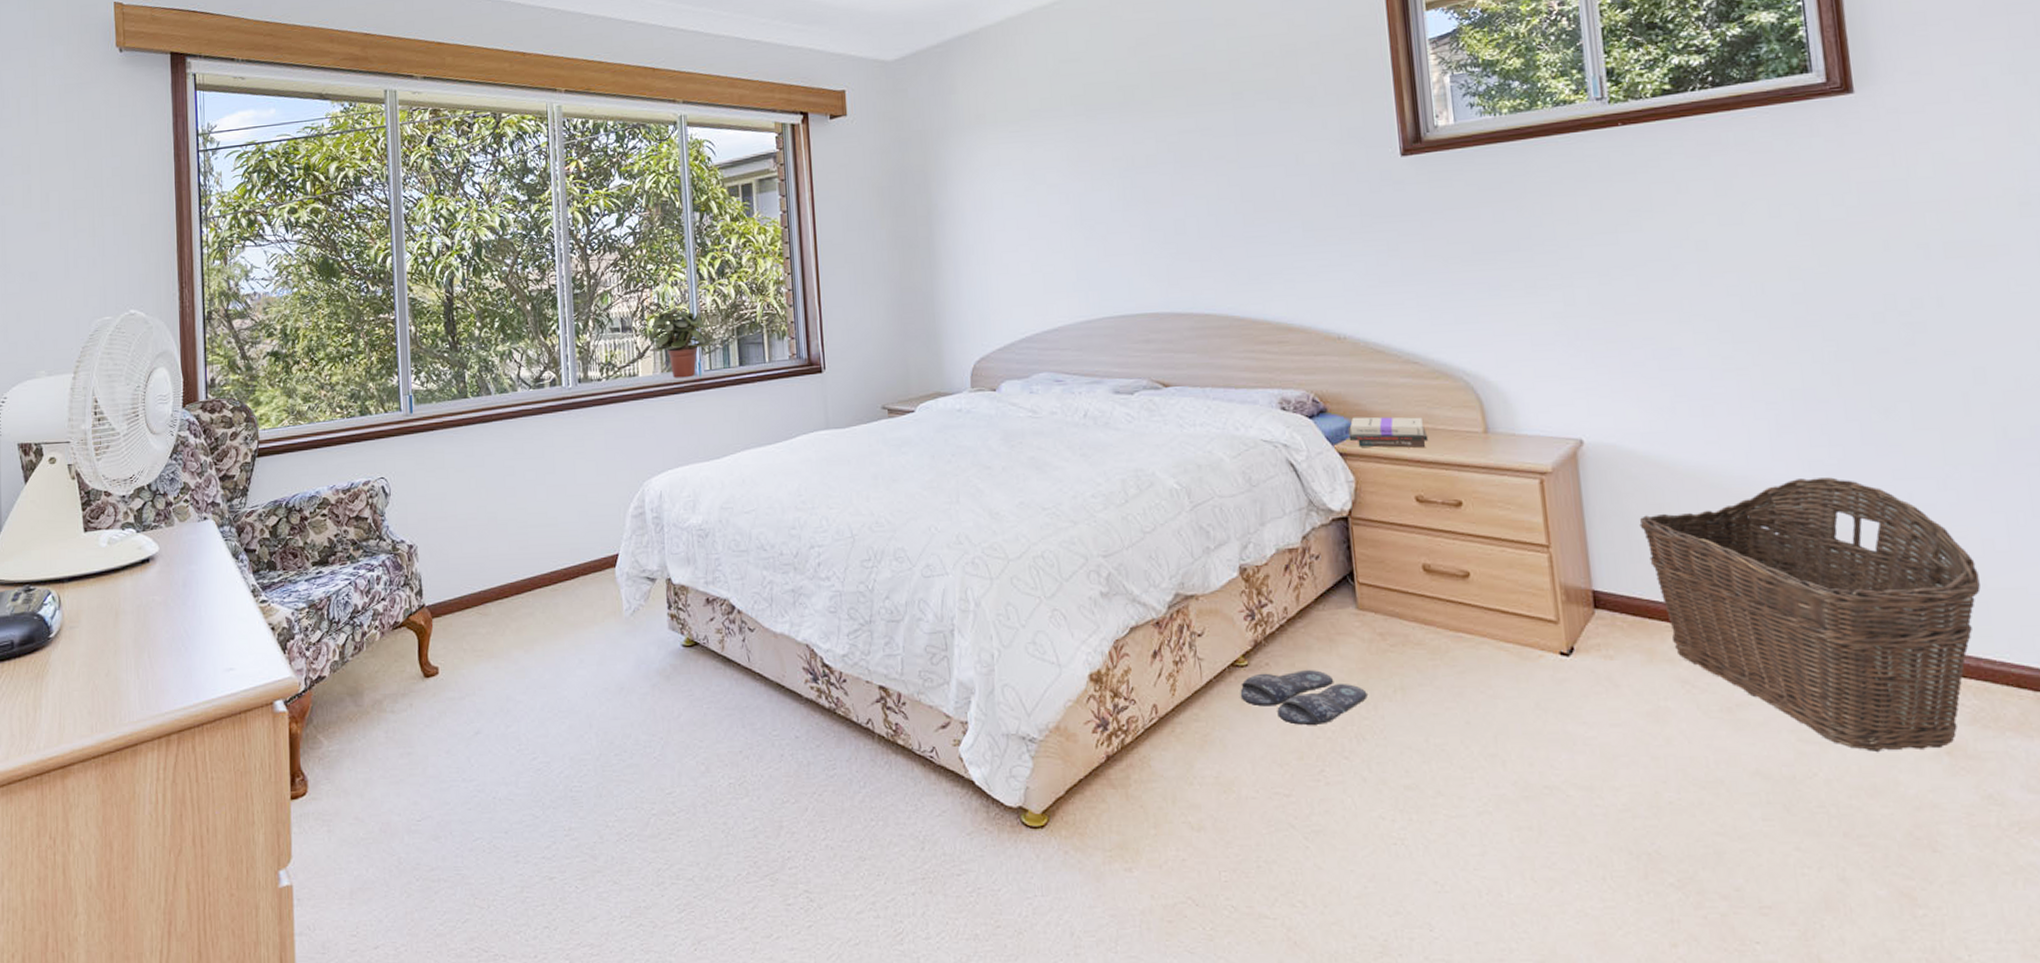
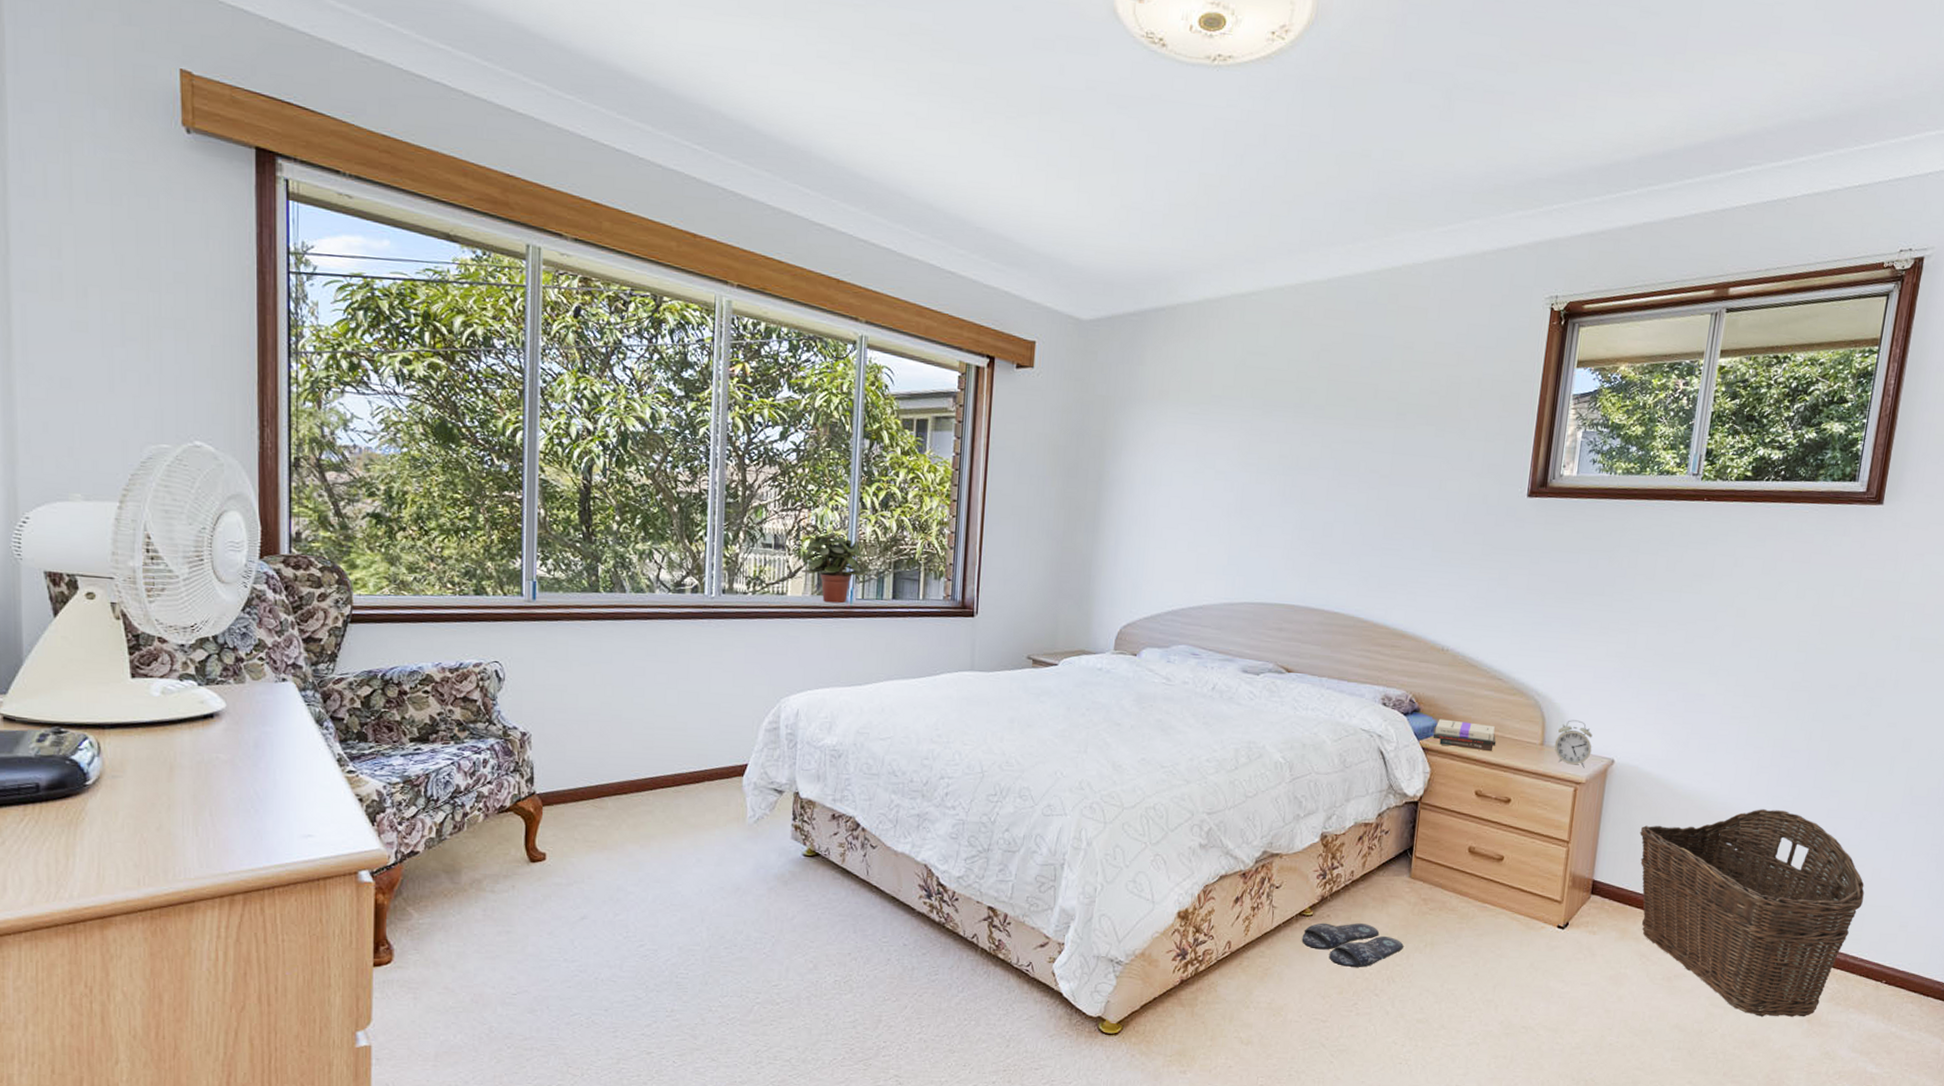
alarm clock: none [1501,398,1551,453] -> present [1554,720,1593,767]

